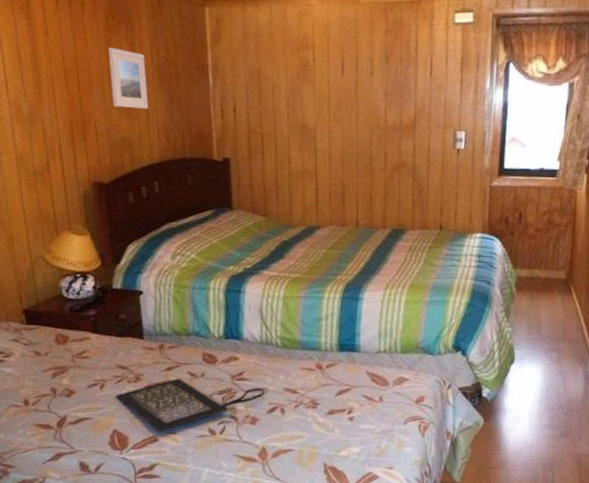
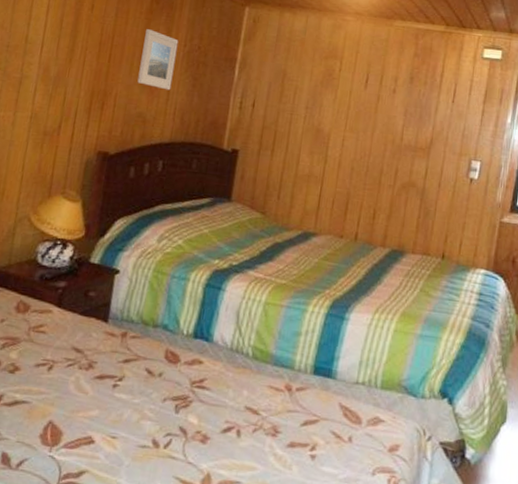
clutch bag: present [116,378,265,432] -> none [62,372,224,433]

